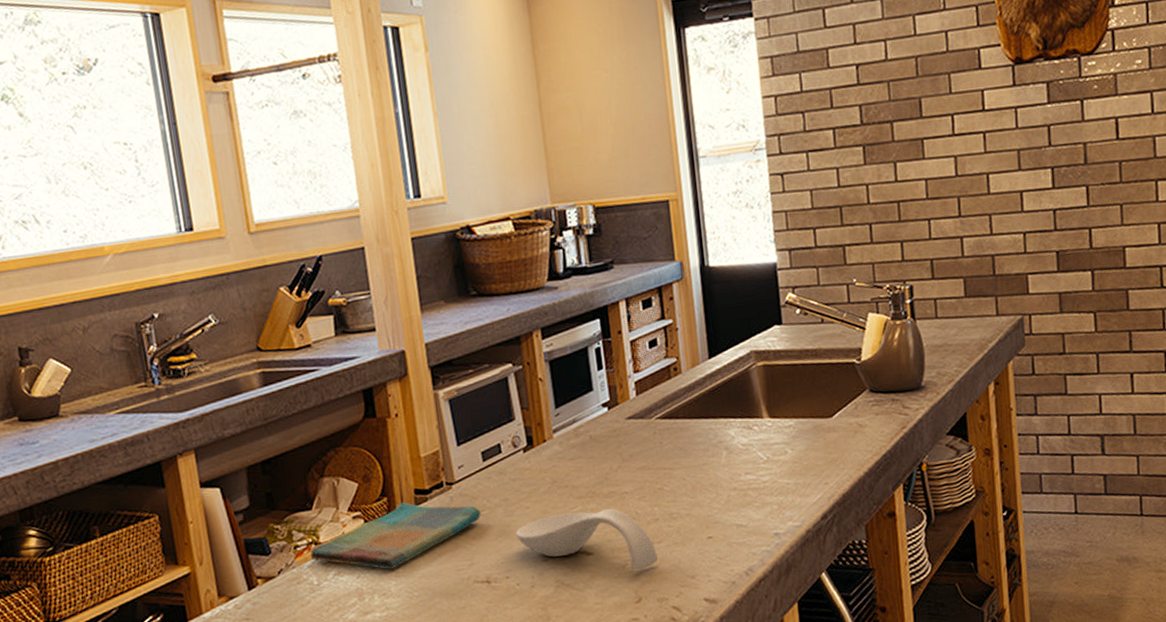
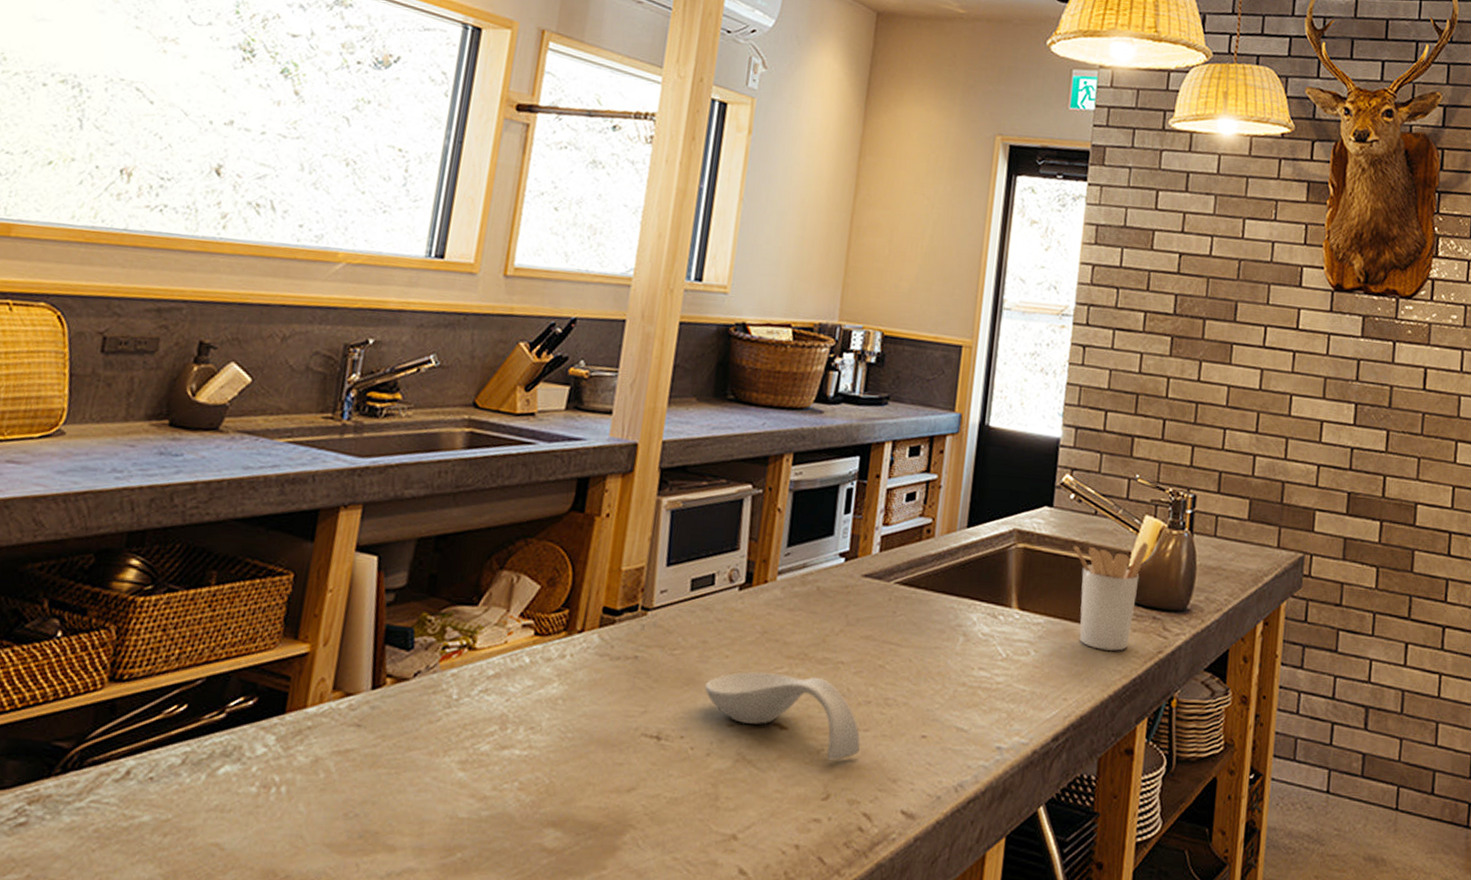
dish towel: present [310,502,481,570] -> none [458,619,672,699]
utensil holder: none [808,336,877,437] -> present [1073,542,1149,651]

